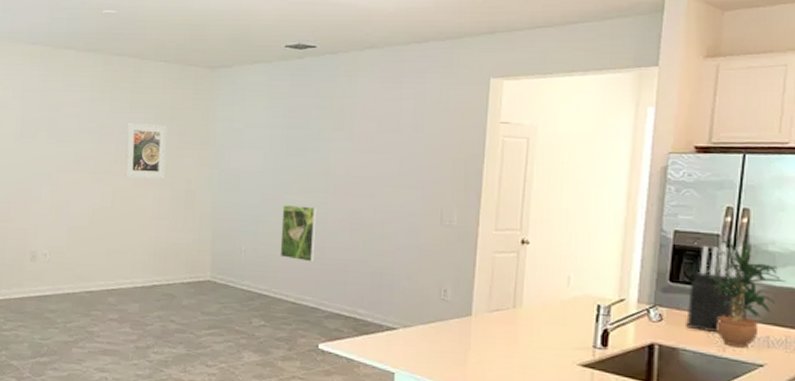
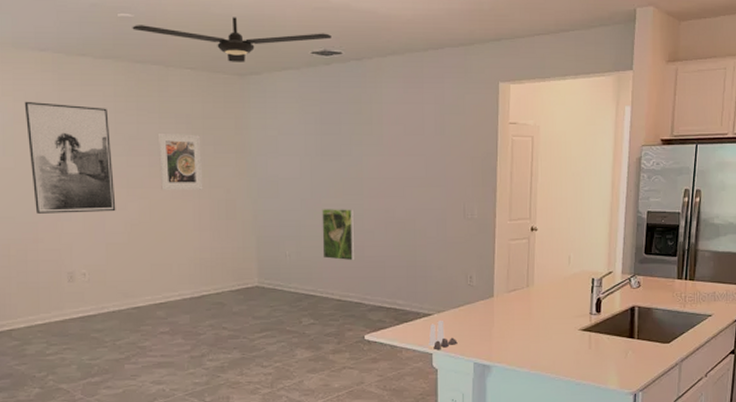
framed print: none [10,89,84,196] -> present [24,101,116,214]
ceiling fan: none [114,12,307,55] -> present [132,17,332,62]
salt and pepper shaker set: none [390,336,425,369] -> present [428,321,458,349]
knife block: present [686,246,750,334] -> none [657,223,702,293]
potted plant: present [708,240,787,348] -> none [673,216,727,303]

